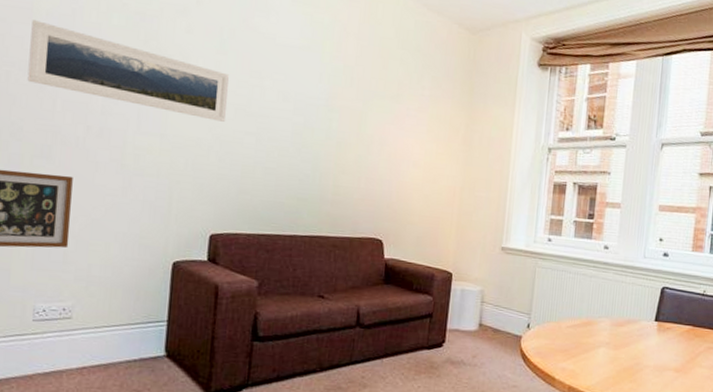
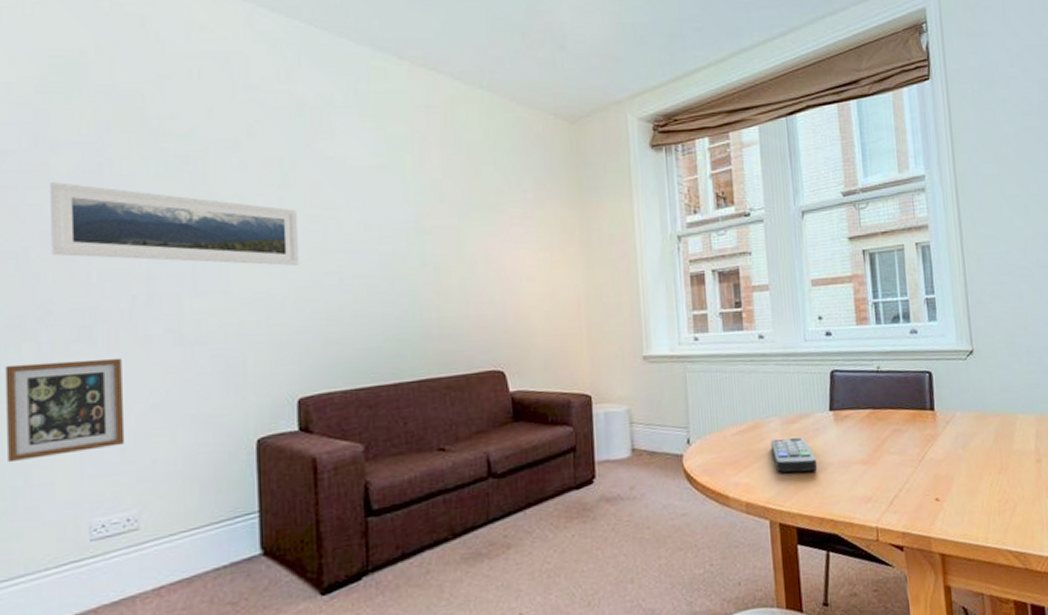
remote control: none [598,336,636,371] -> present [770,437,818,473]

